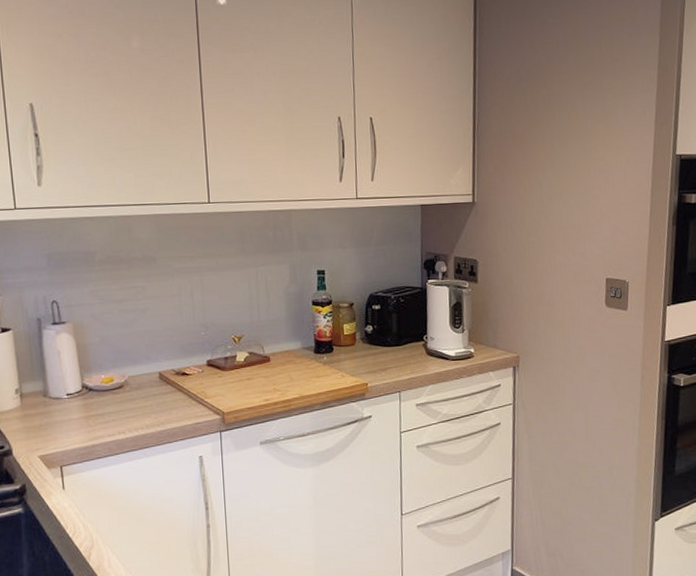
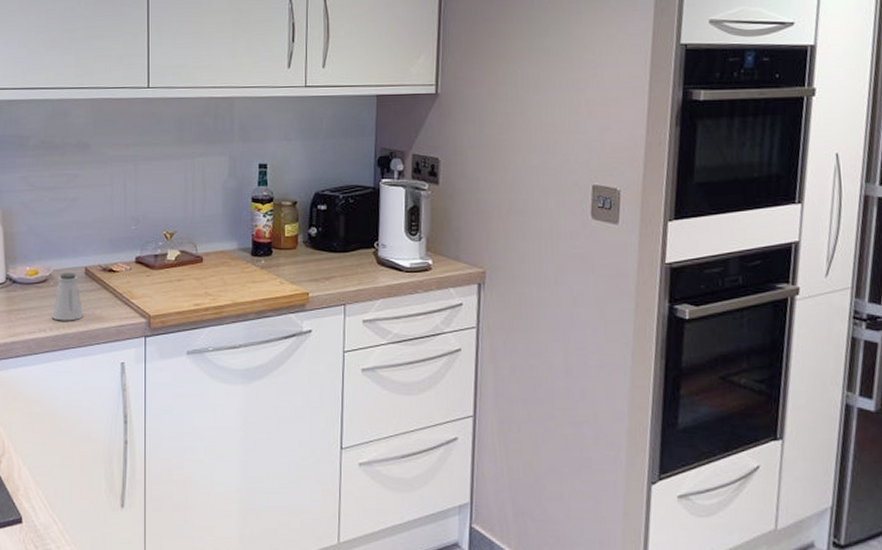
saltshaker: none [130,377,160,423] -> present [52,272,83,321]

